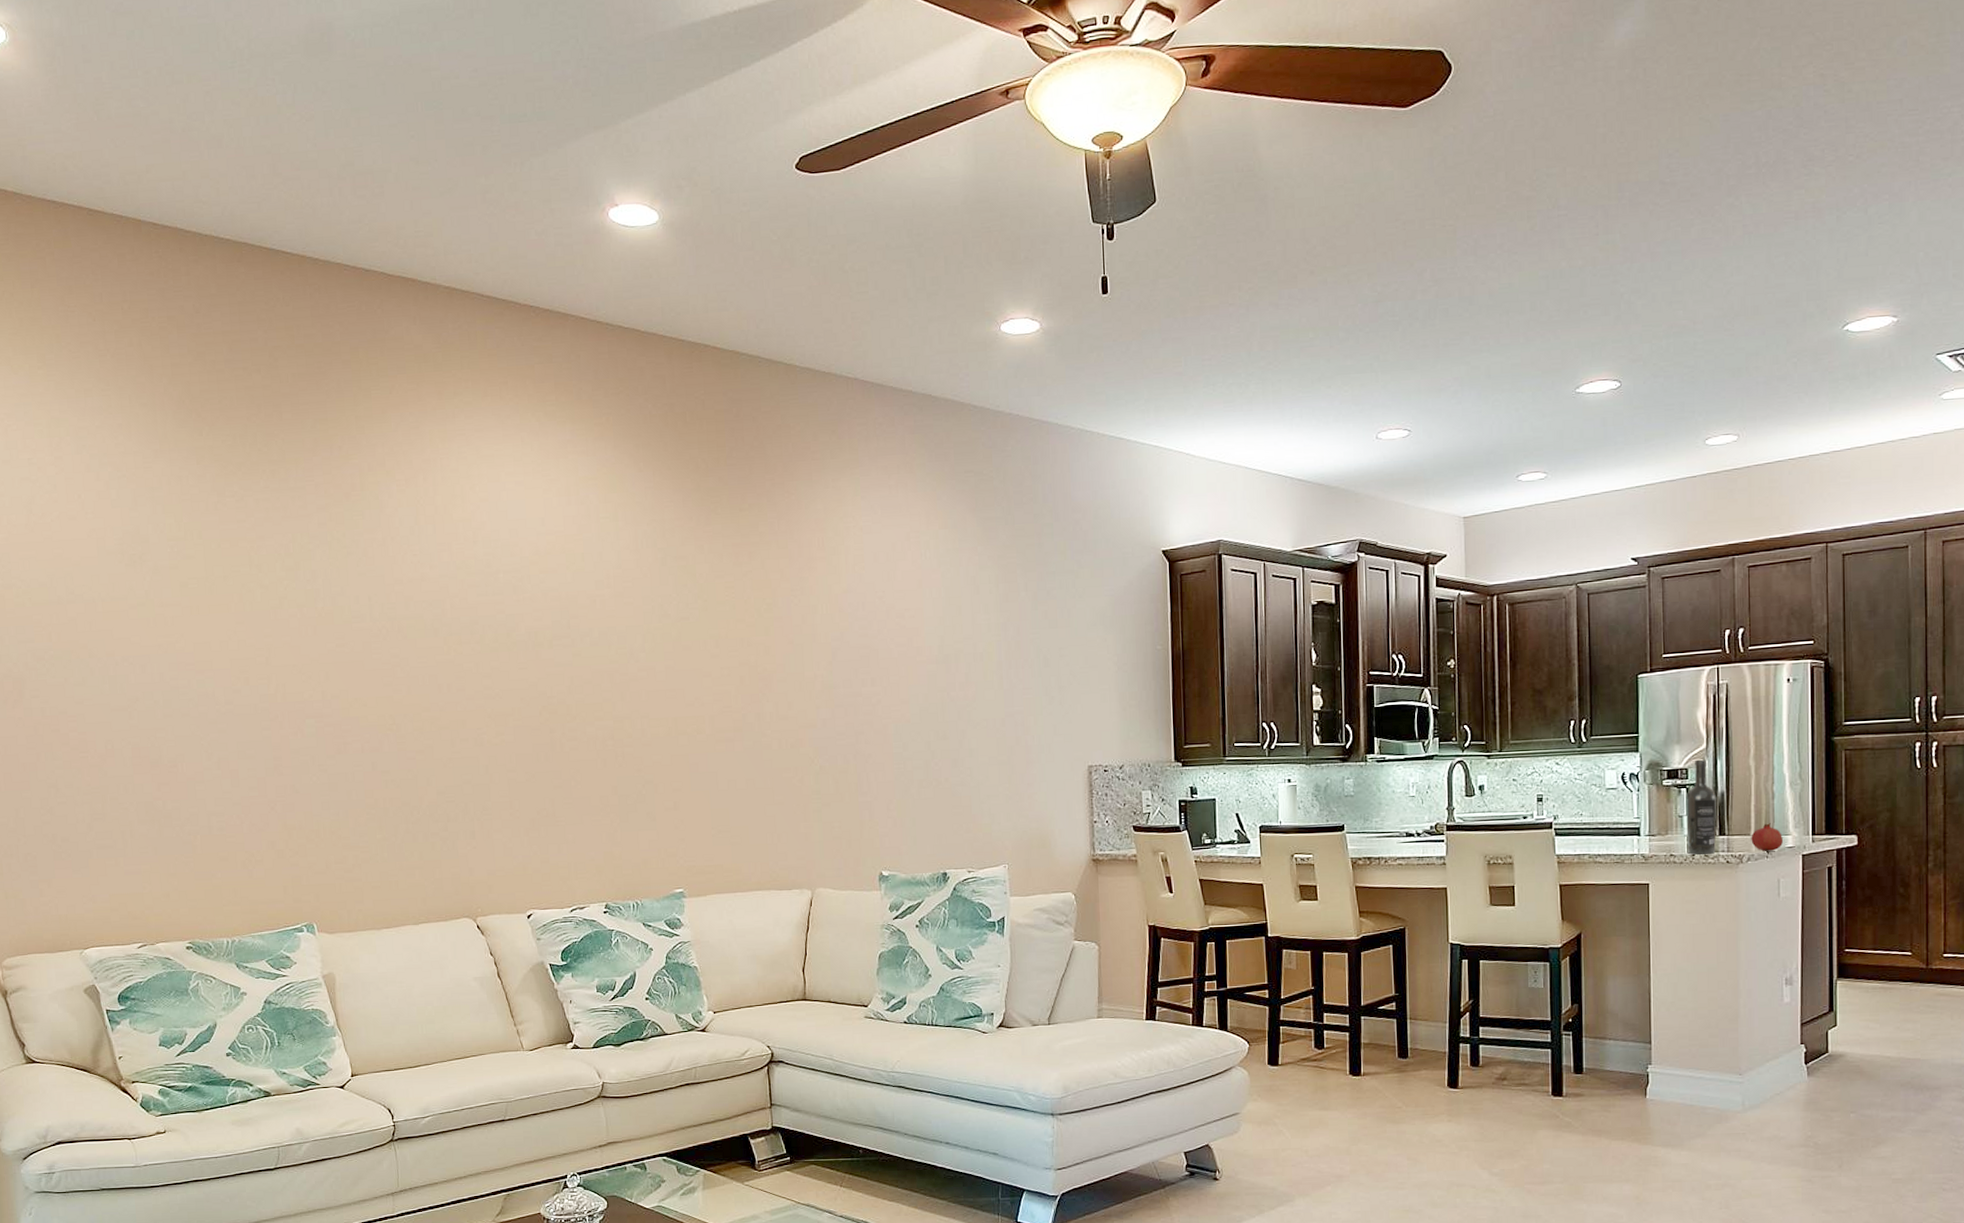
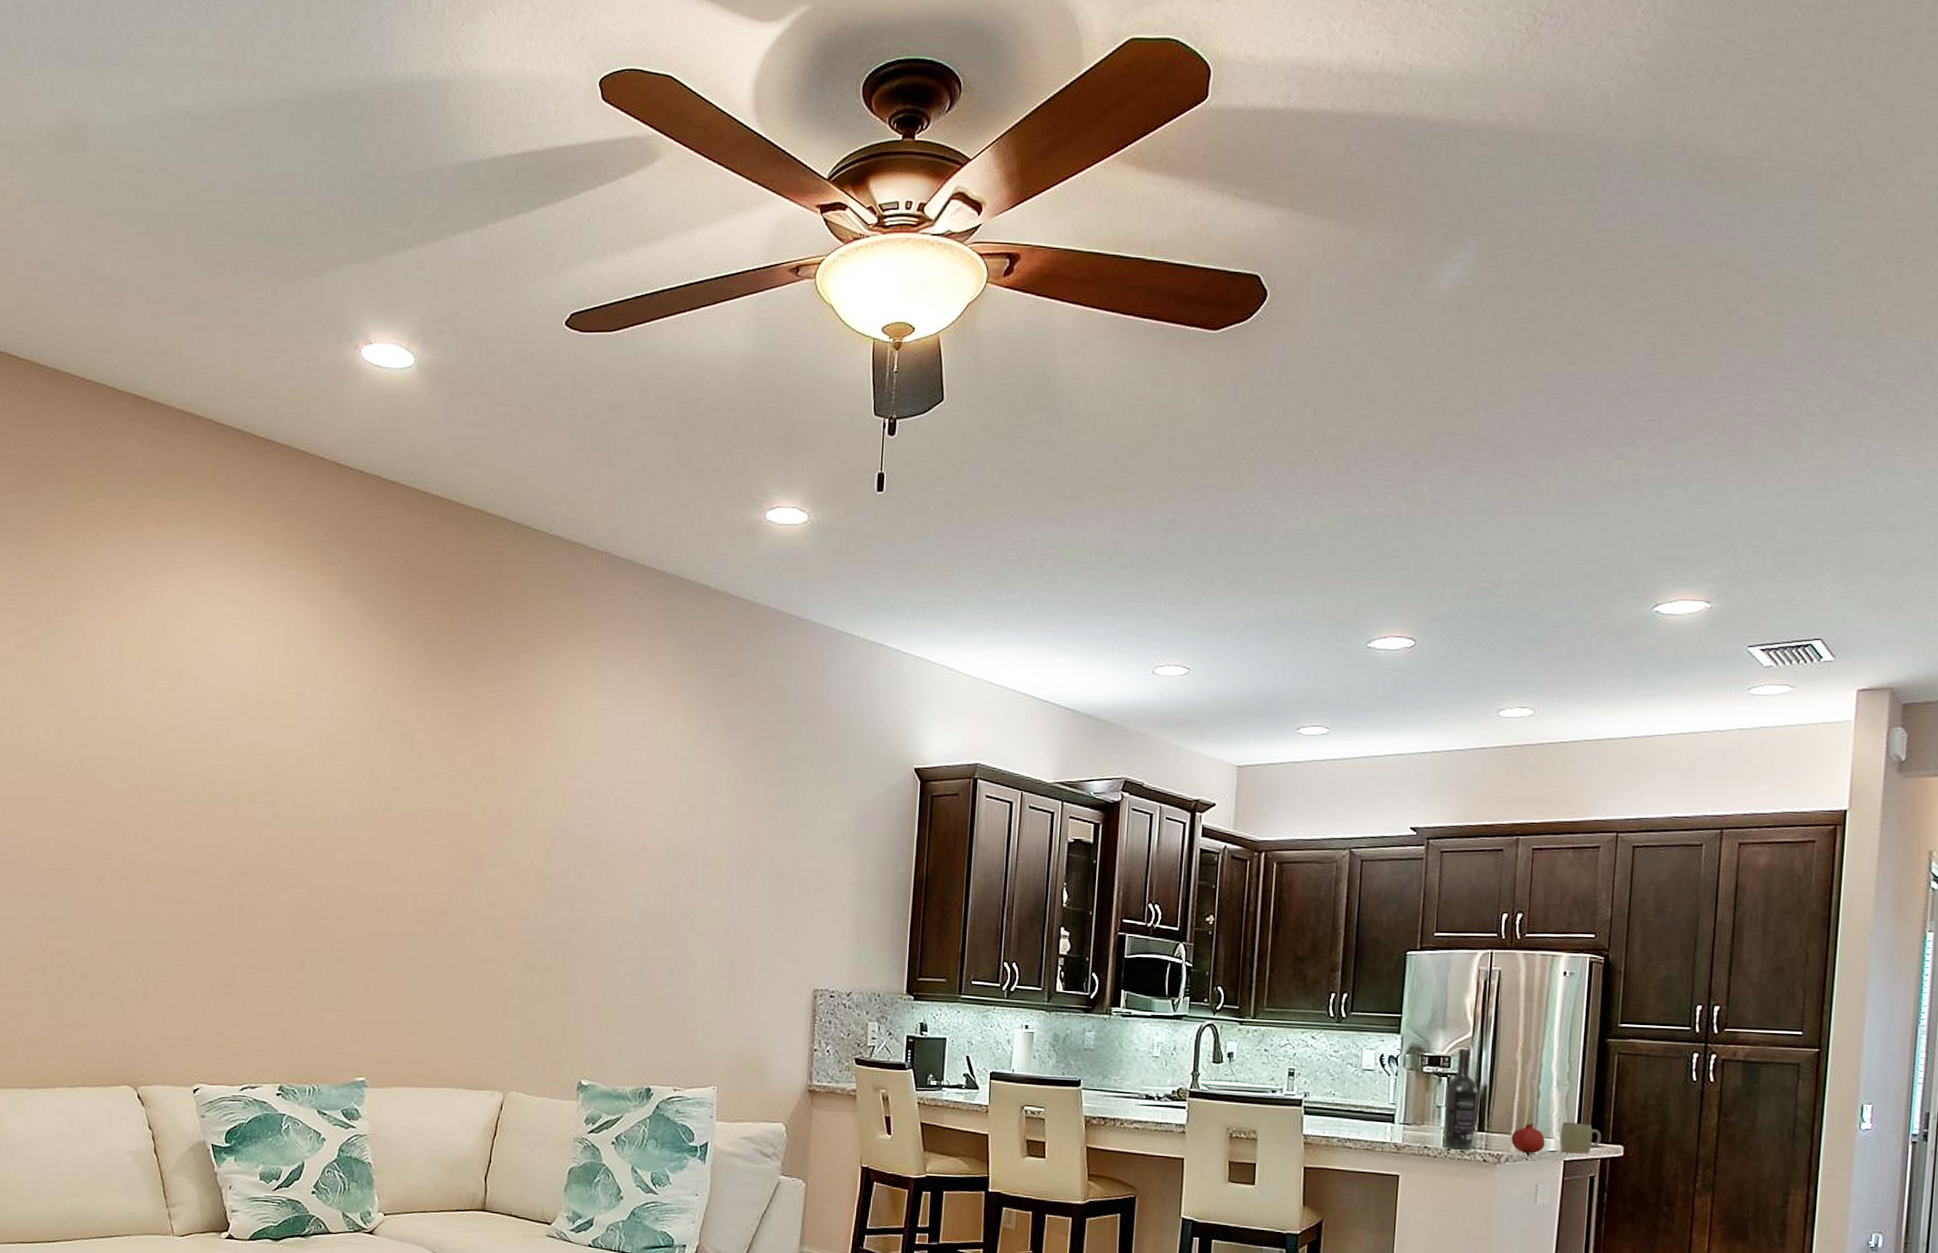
mug: none [1796,818,1836,847] -> present [1559,1121,1602,1154]

